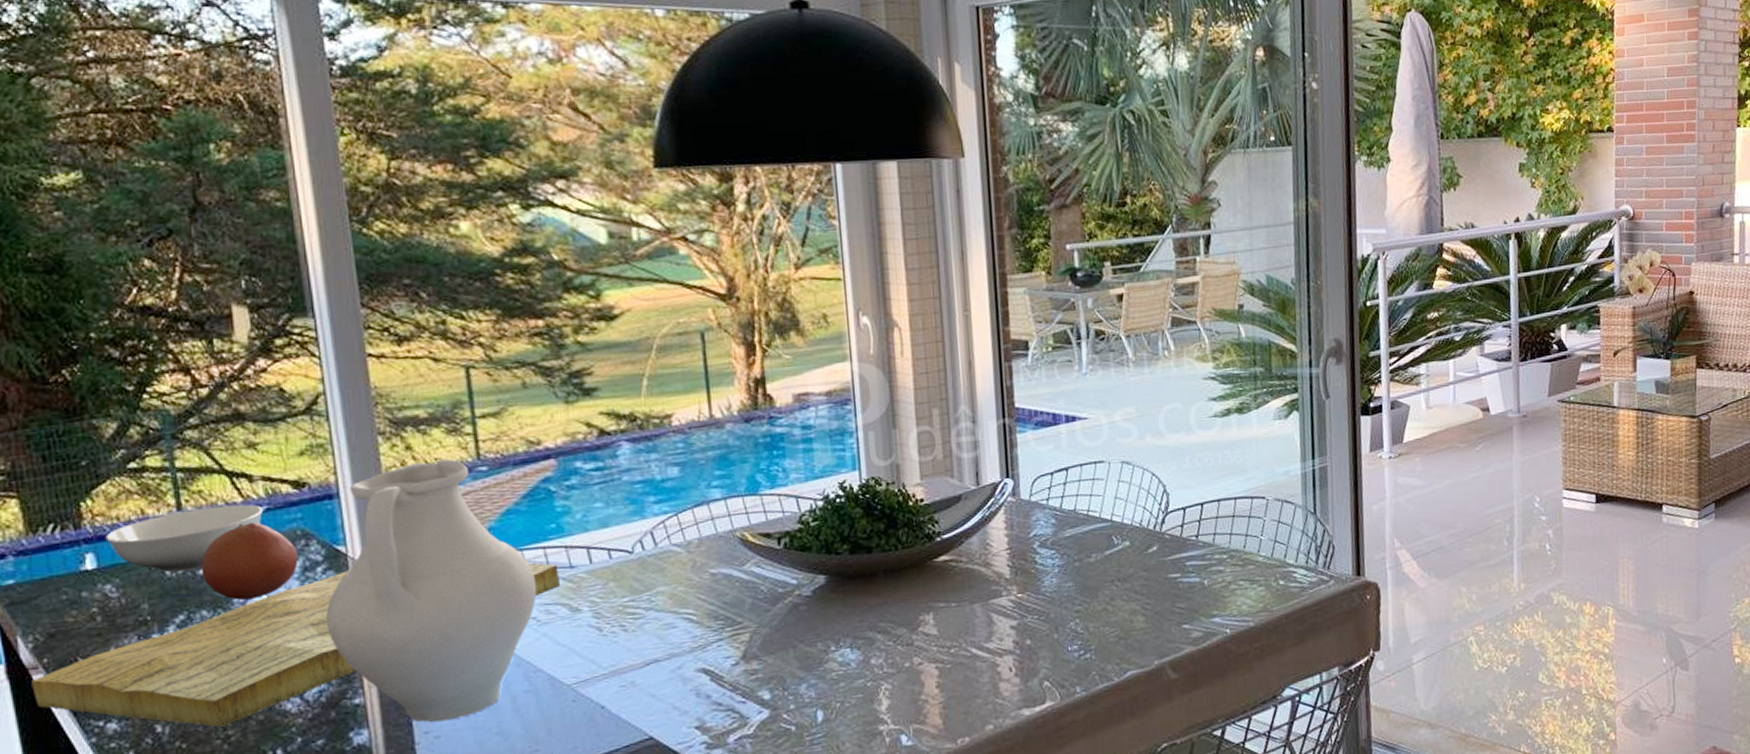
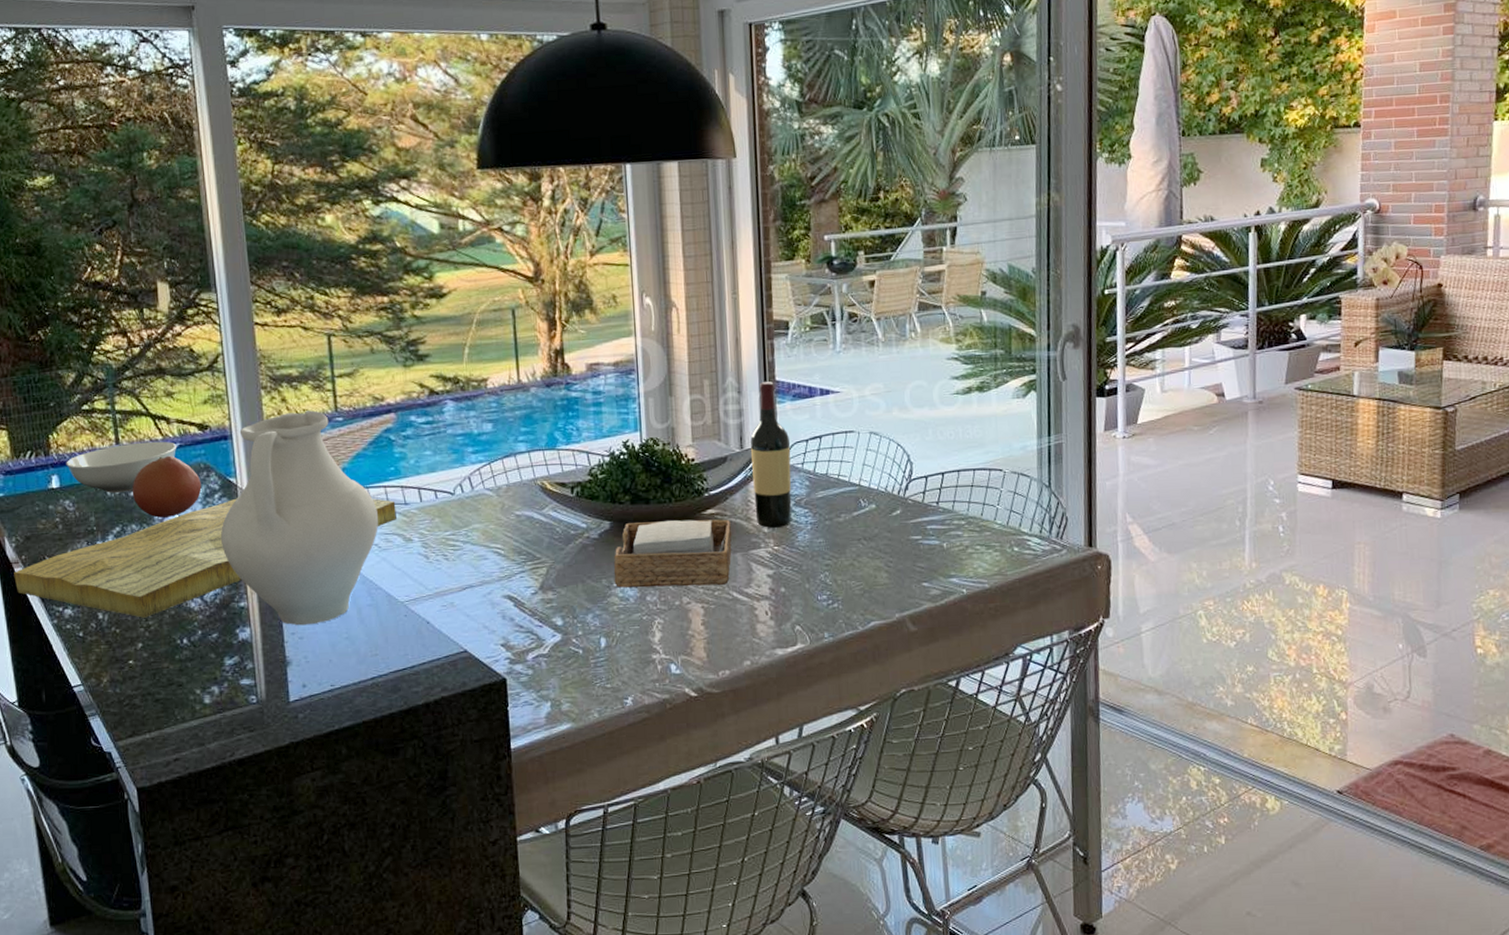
napkin holder: none [831,566,970,652] -> present [613,519,732,588]
wine bottle: none [987,409,1037,574] -> present [750,382,792,528]

